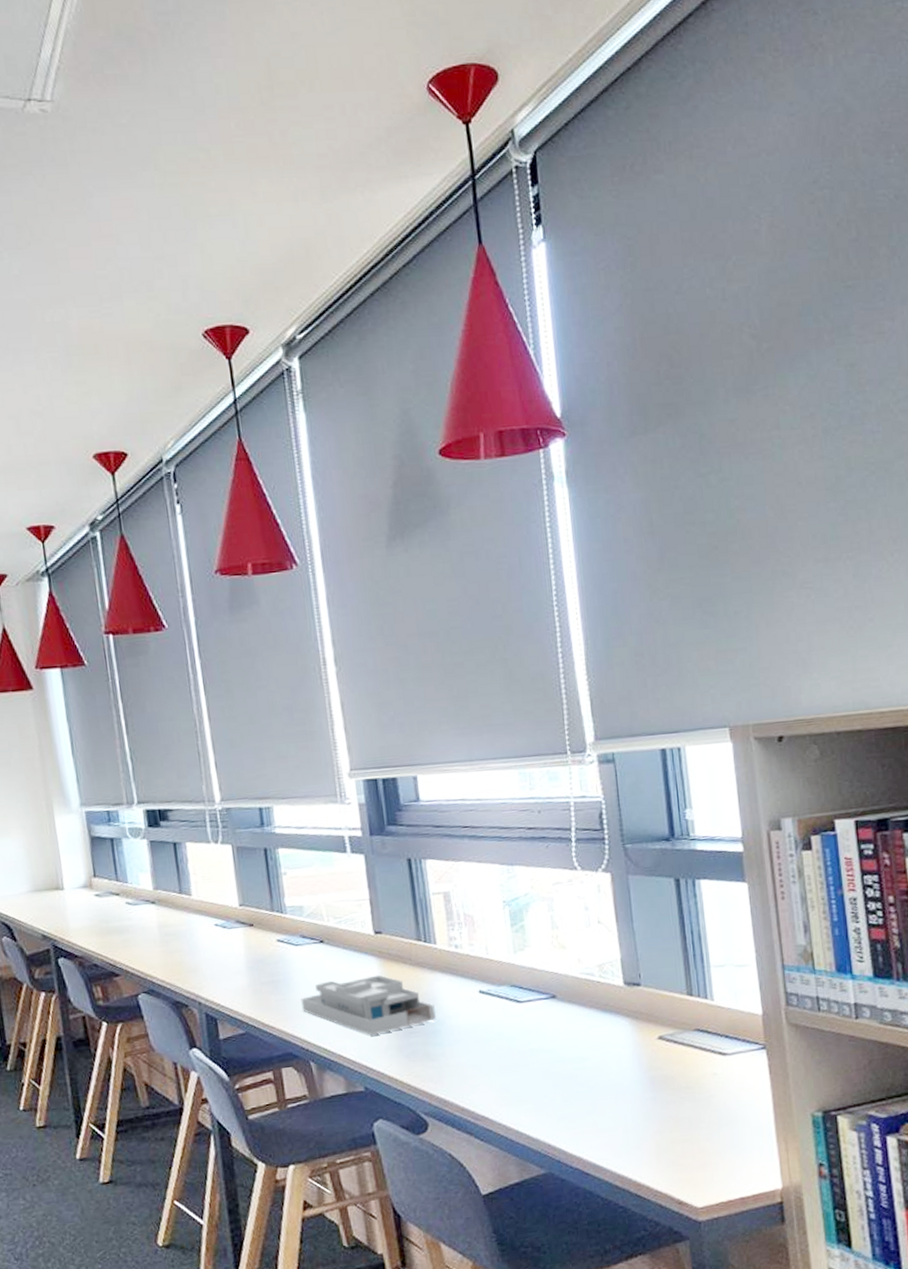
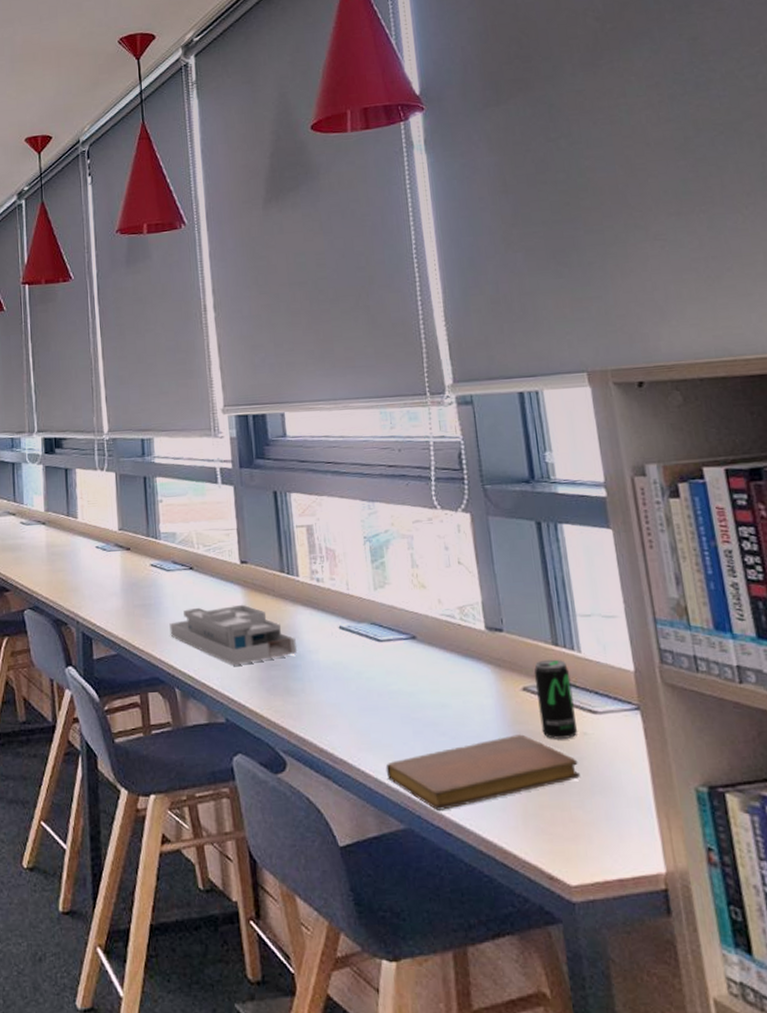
notebook: none [526,1079,710,1154] -> present [385,734,581,810]
beverage can: none [669,1008,709,1082] -> present [534,659,578,739]

